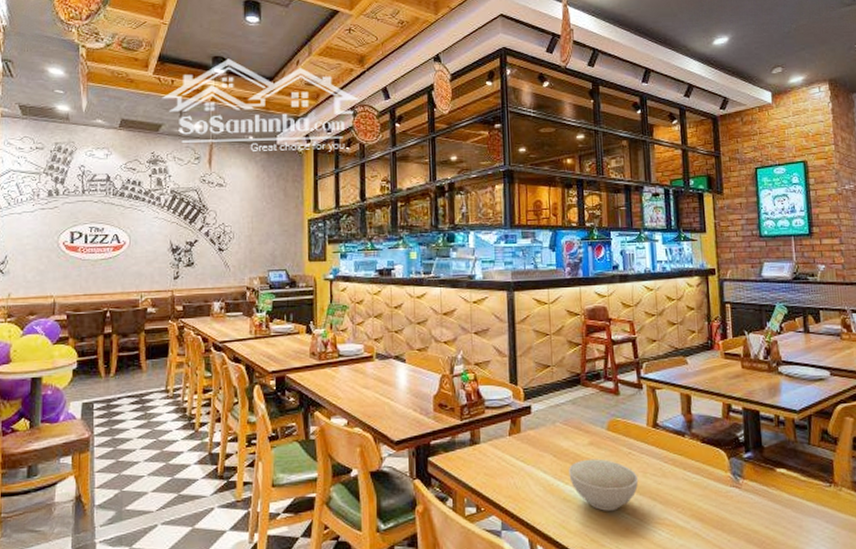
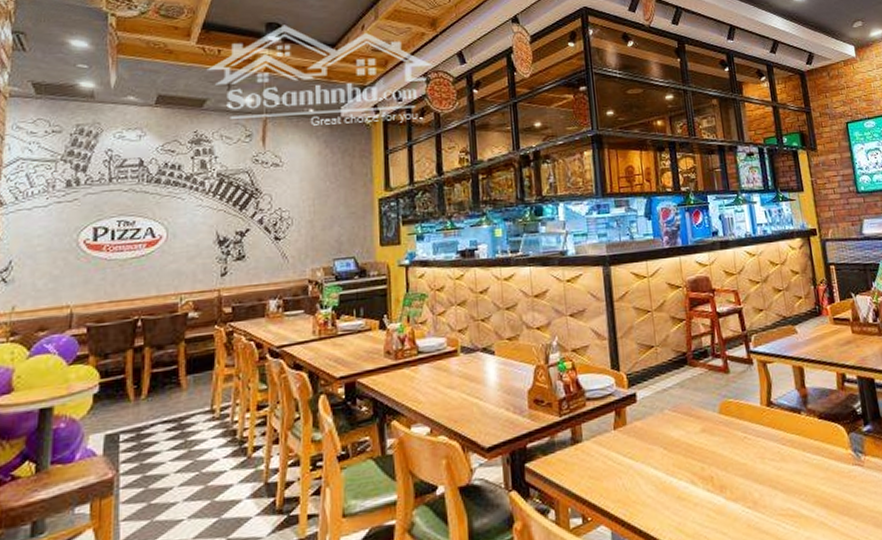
bowl: present [569,458,639,511] -> none [681,447,757,507]

